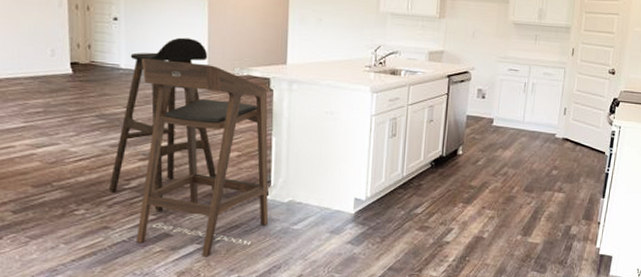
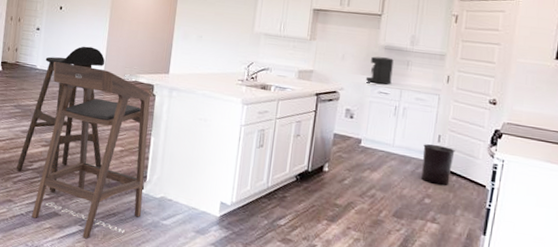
coffee maker: none [496,32,523,62] -> present [365,56,394,85]
waste bin: none [549,117,579,157] -> present [421,144,455,186]

